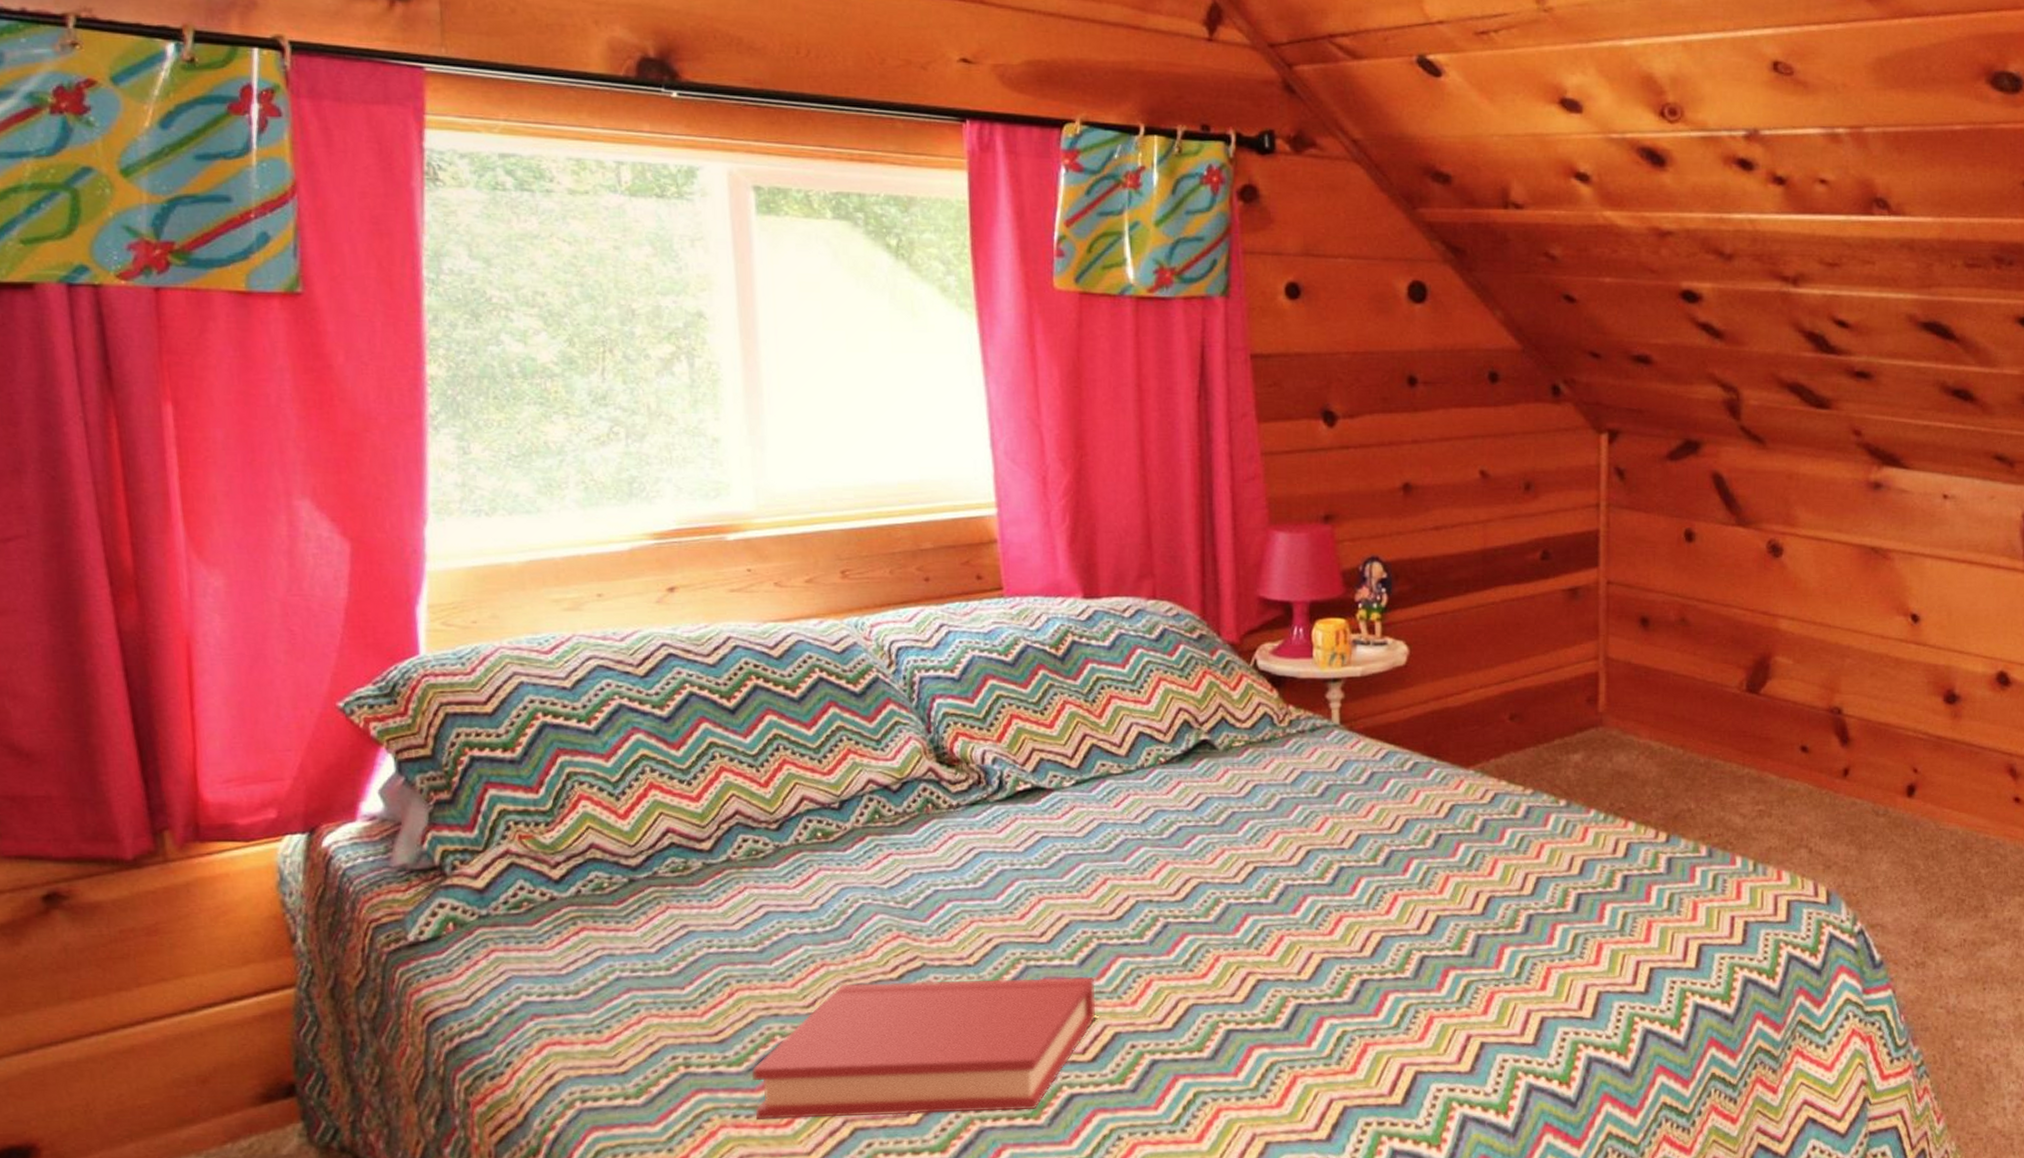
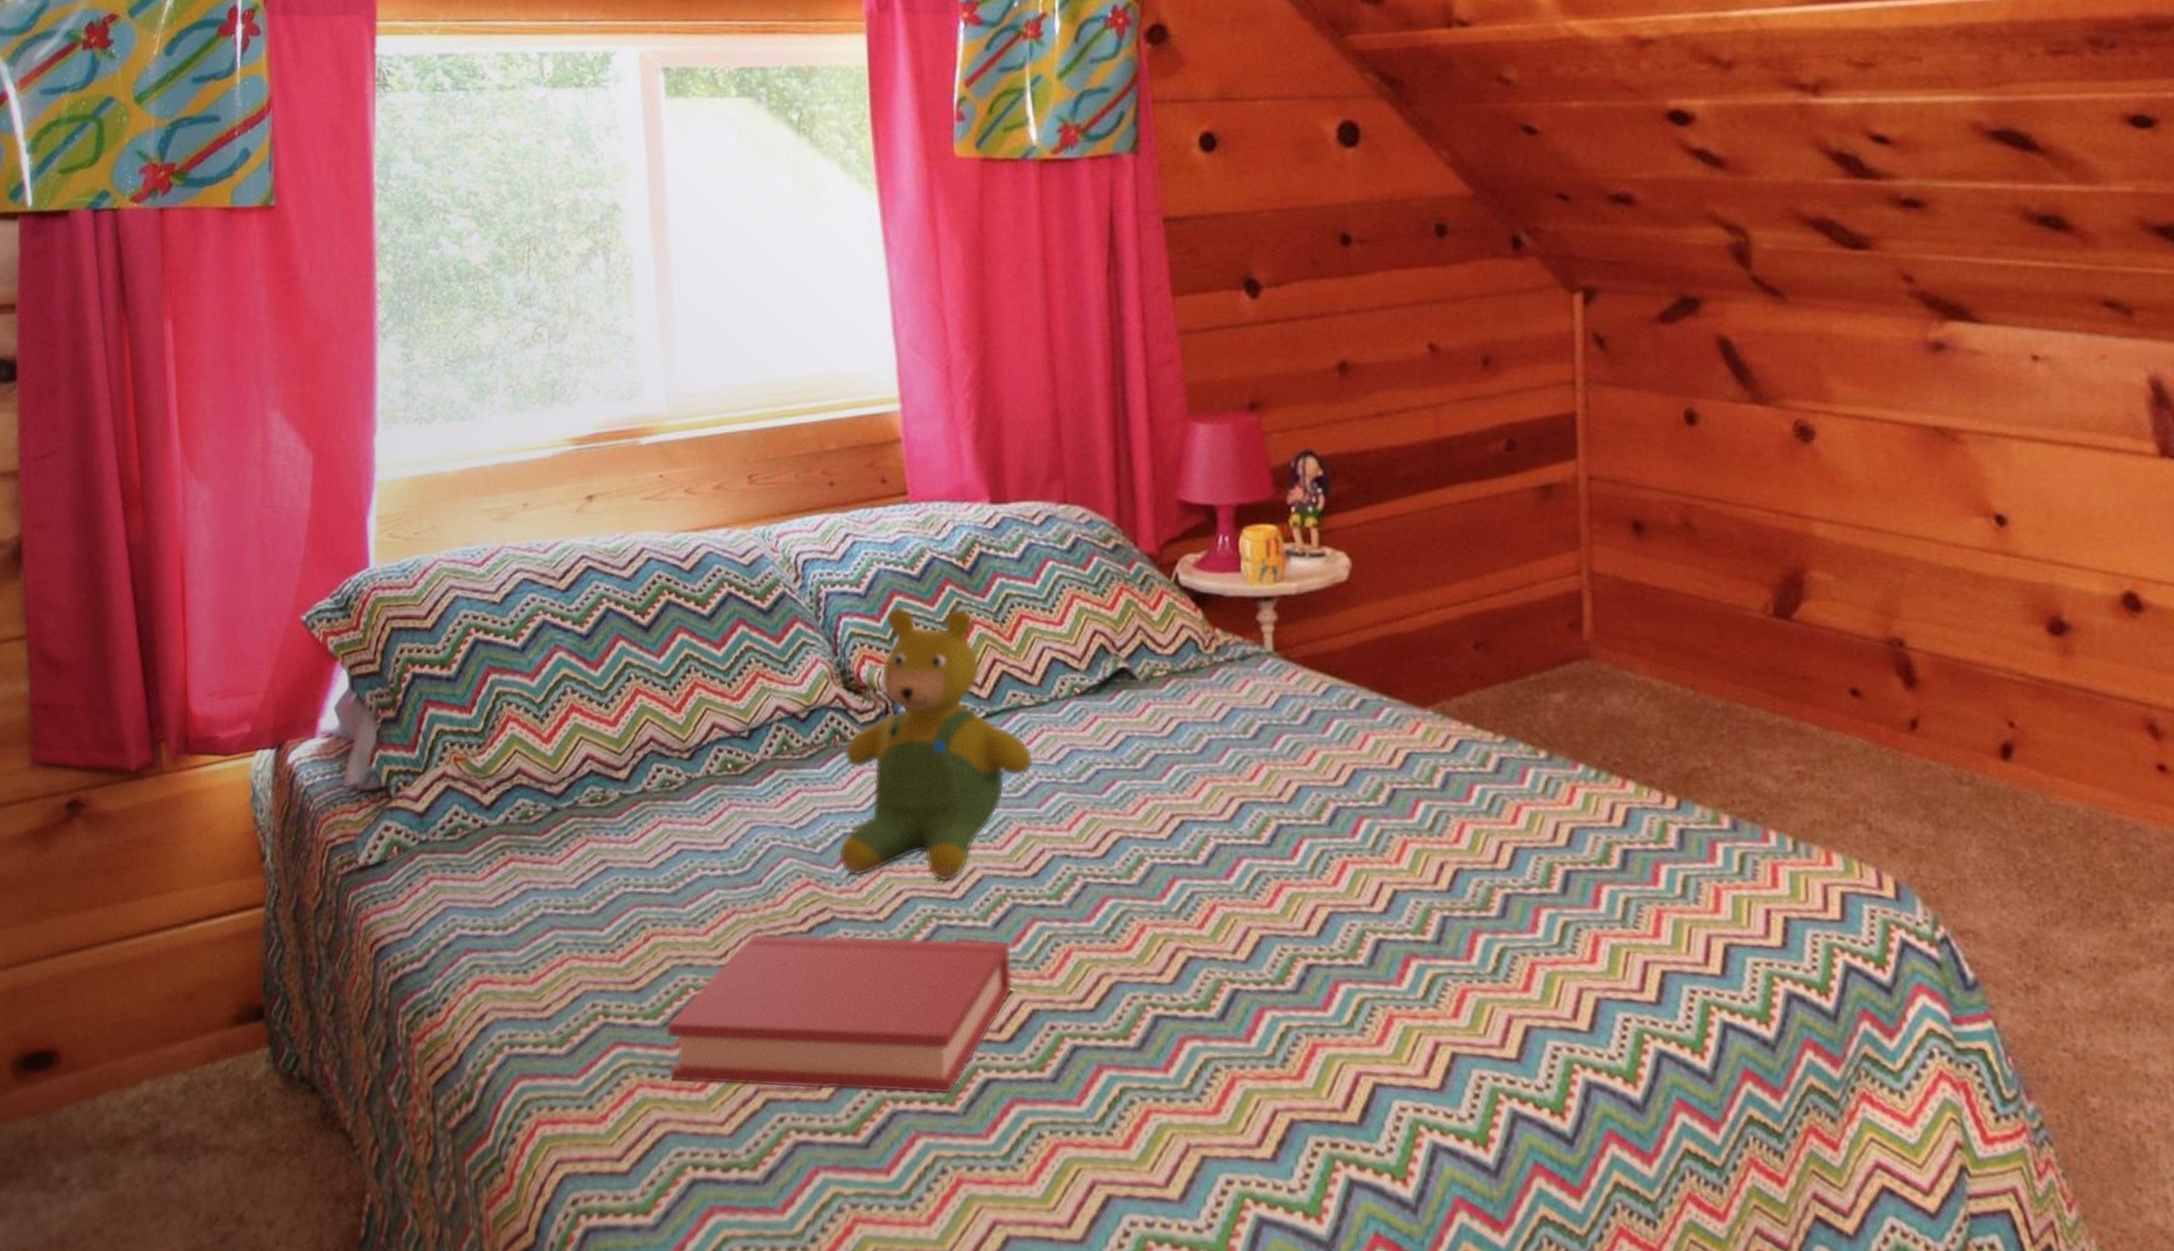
teddy bear: none [930,690,1120,928] -> present [839,607,1033,882]

